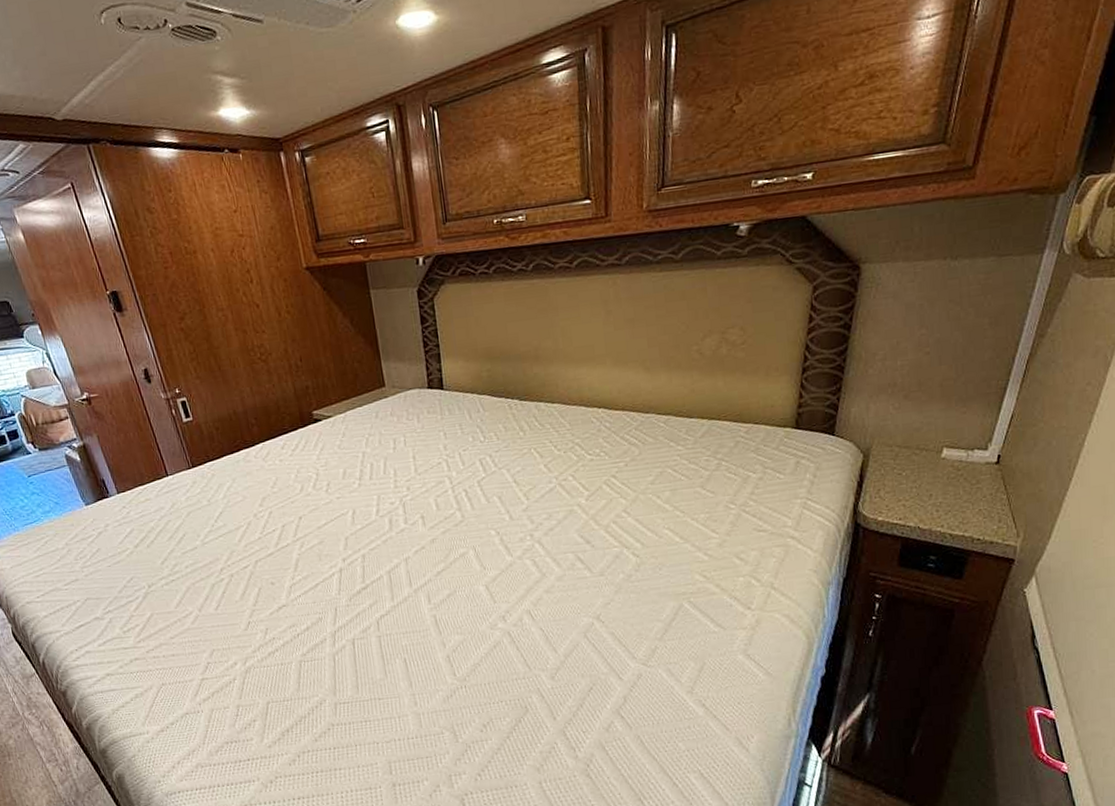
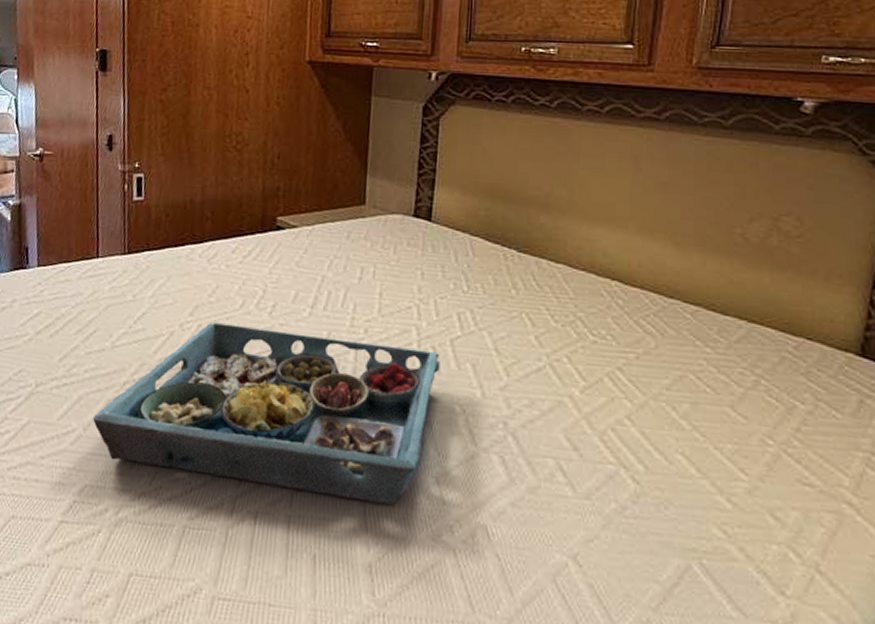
serving tray: none [204,493,473,628] -> present [93,322,440,505]

